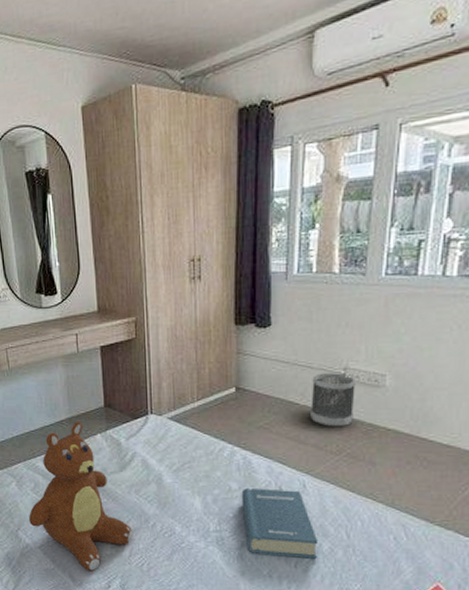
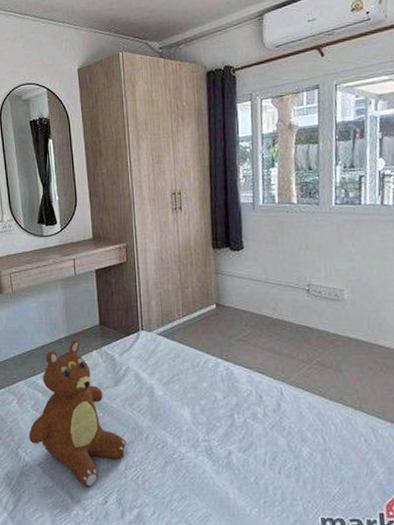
hardback book: present [241,488,319,559] -> none [226,398,298,464]
wastebasket: present [311,373,355,427] -> none [282,289,320,338]

